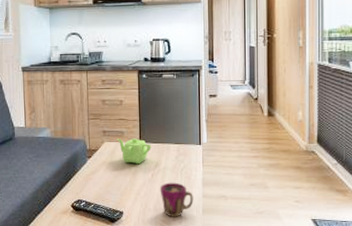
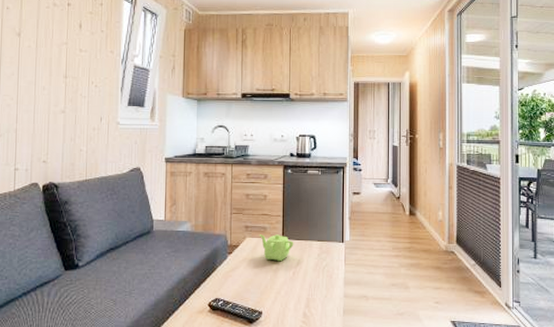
cup: present [160,182,194,217] -> none [301,281,335,318]

